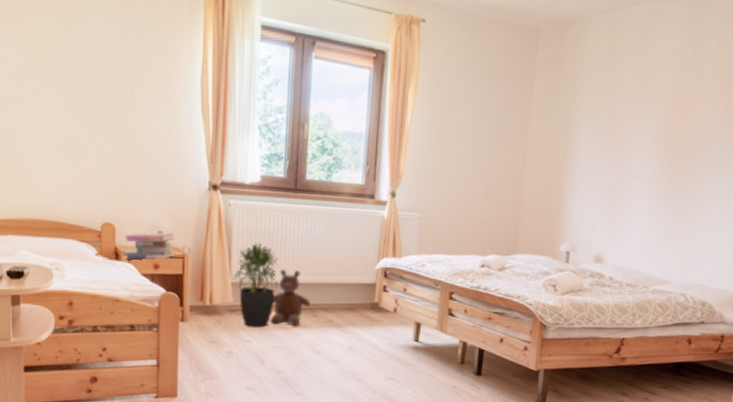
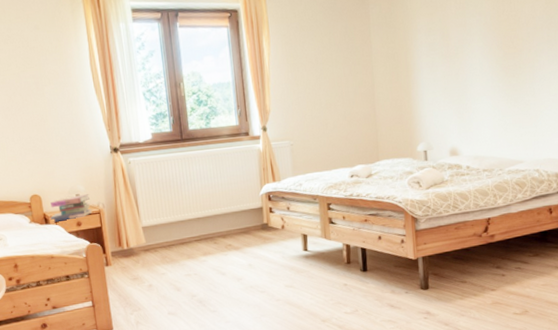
potted plant: present [233,243,278,328] -> none [142,190,181,262]
teddy bear: present [271,270,312,326] -> none [178,207,211,256]

